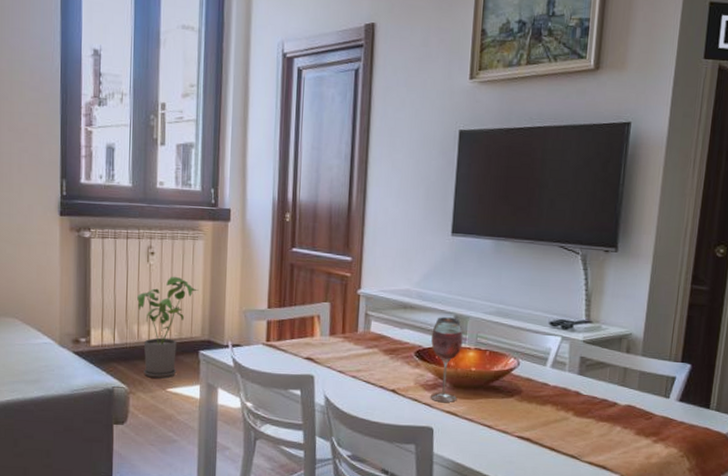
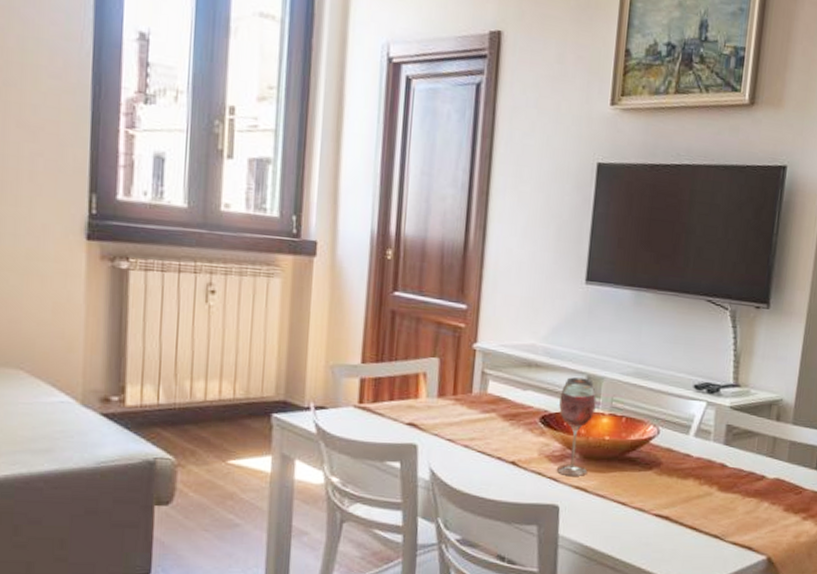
house plant: present [137,276,199,379] -> none [190,320,273,448]

